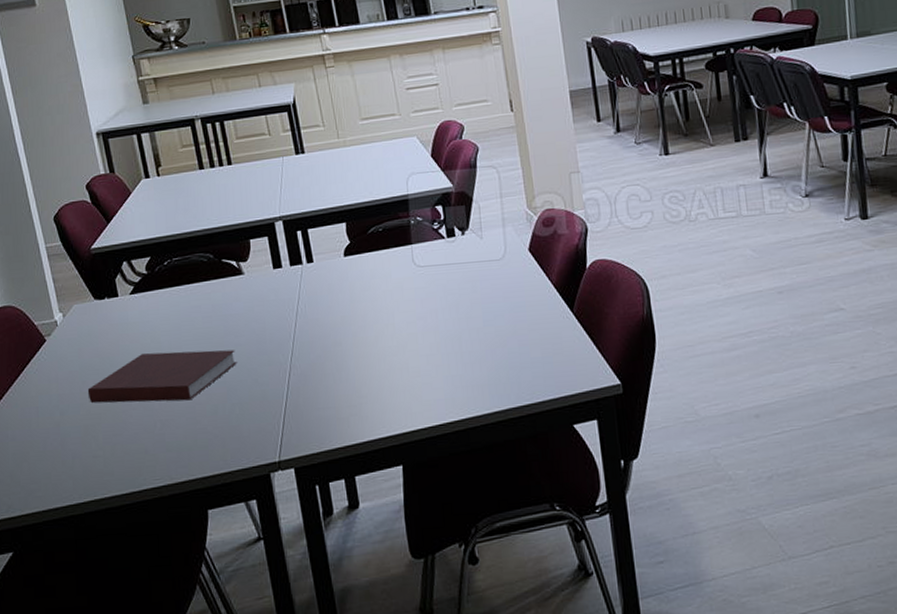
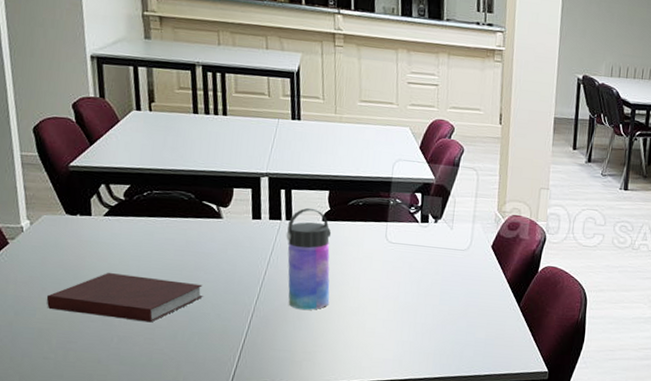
water bottle: none [309,244,367,359] -> present [286,207,332,310]

